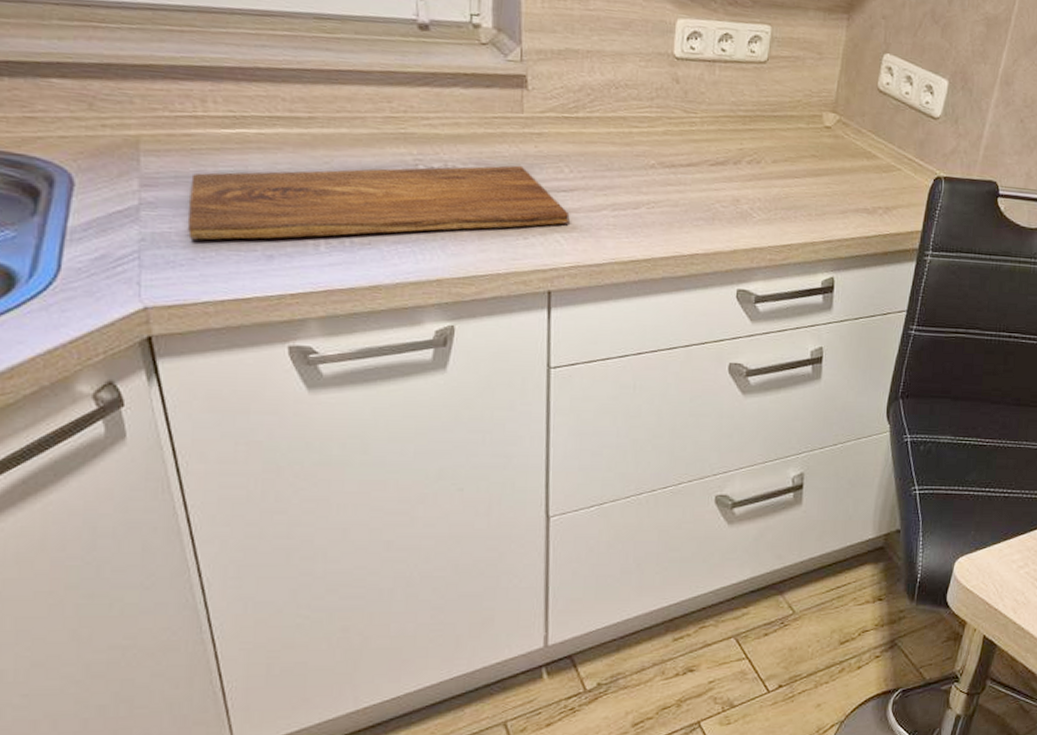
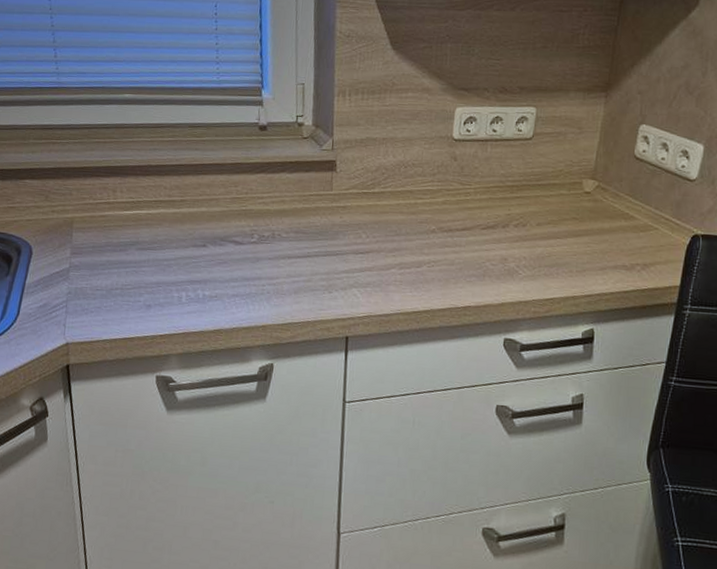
cutting board: present [187,165,570,240] -> none [97,232,365,293]

